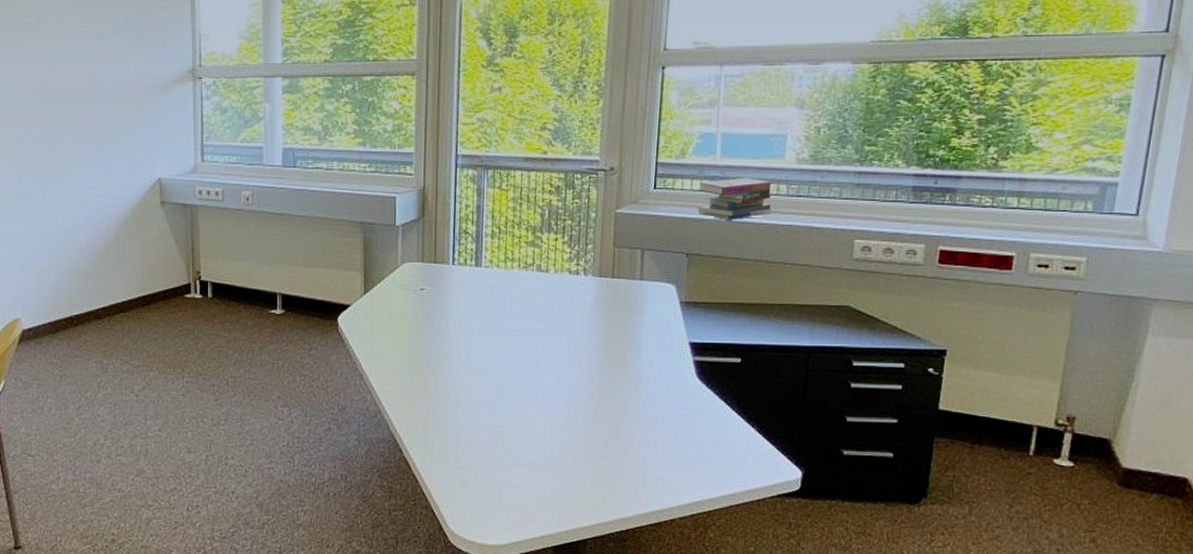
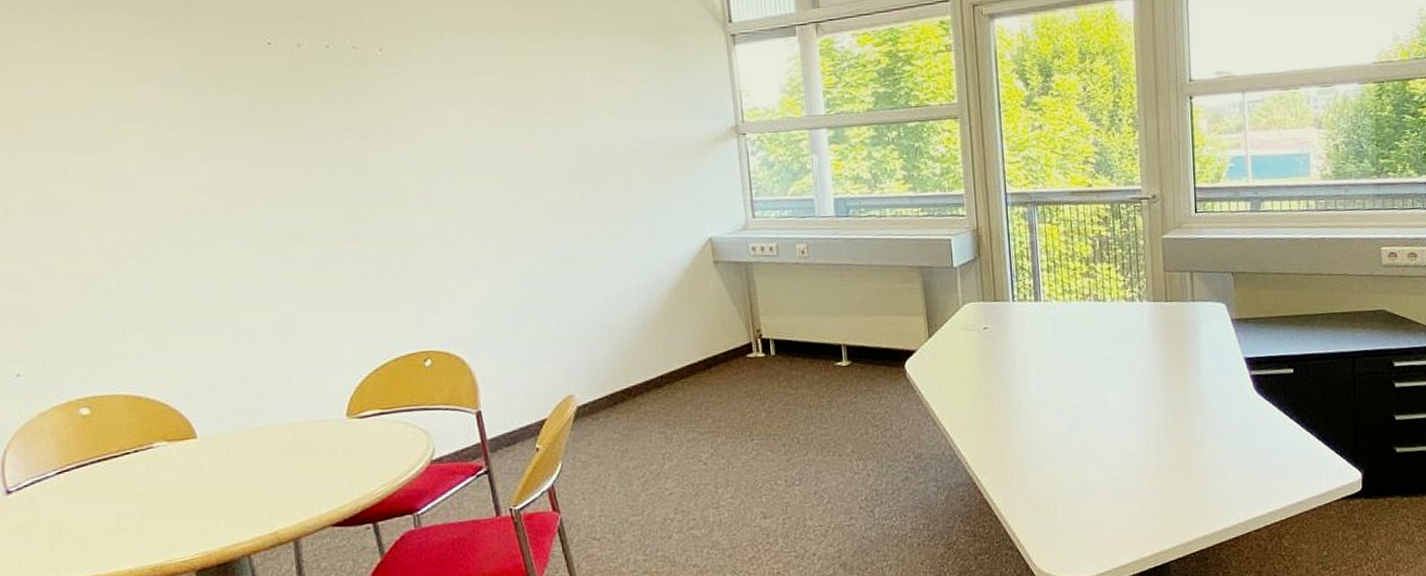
books: present [697,178,772,220] -> none [1236,196,1305,238]

